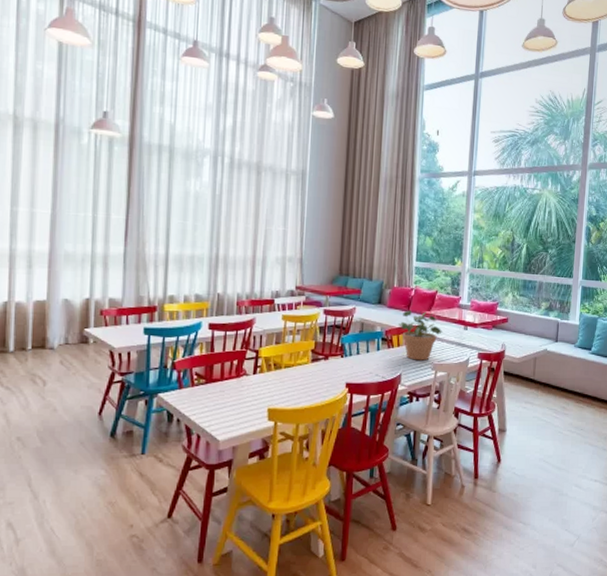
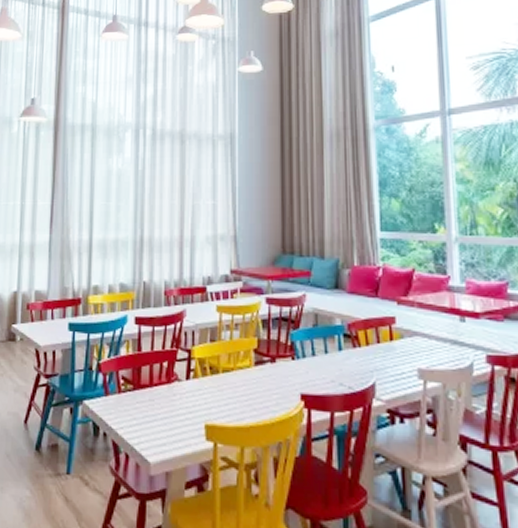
potted plant: present [399,310,442,361] -> none [365,296,428,365]

